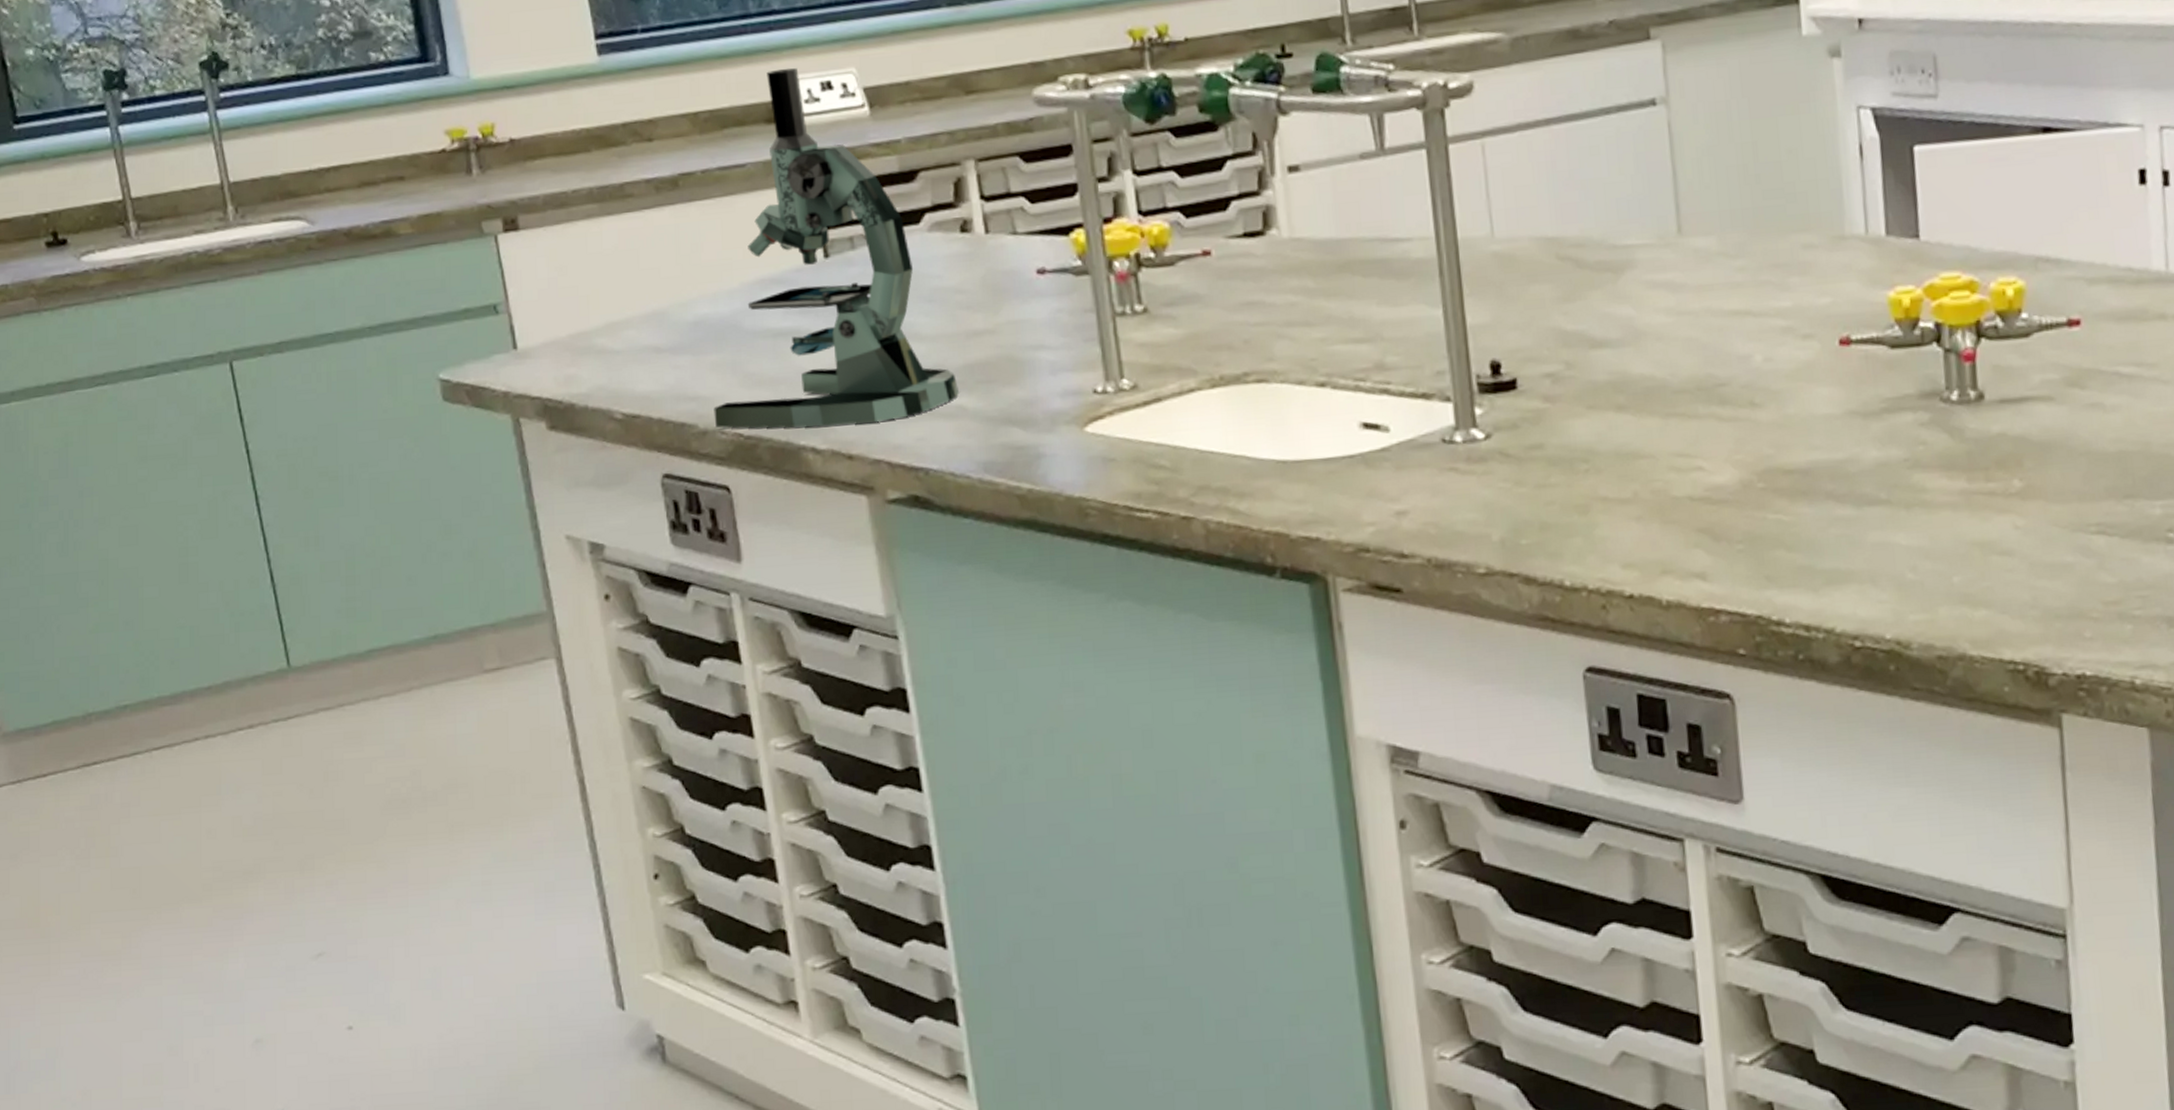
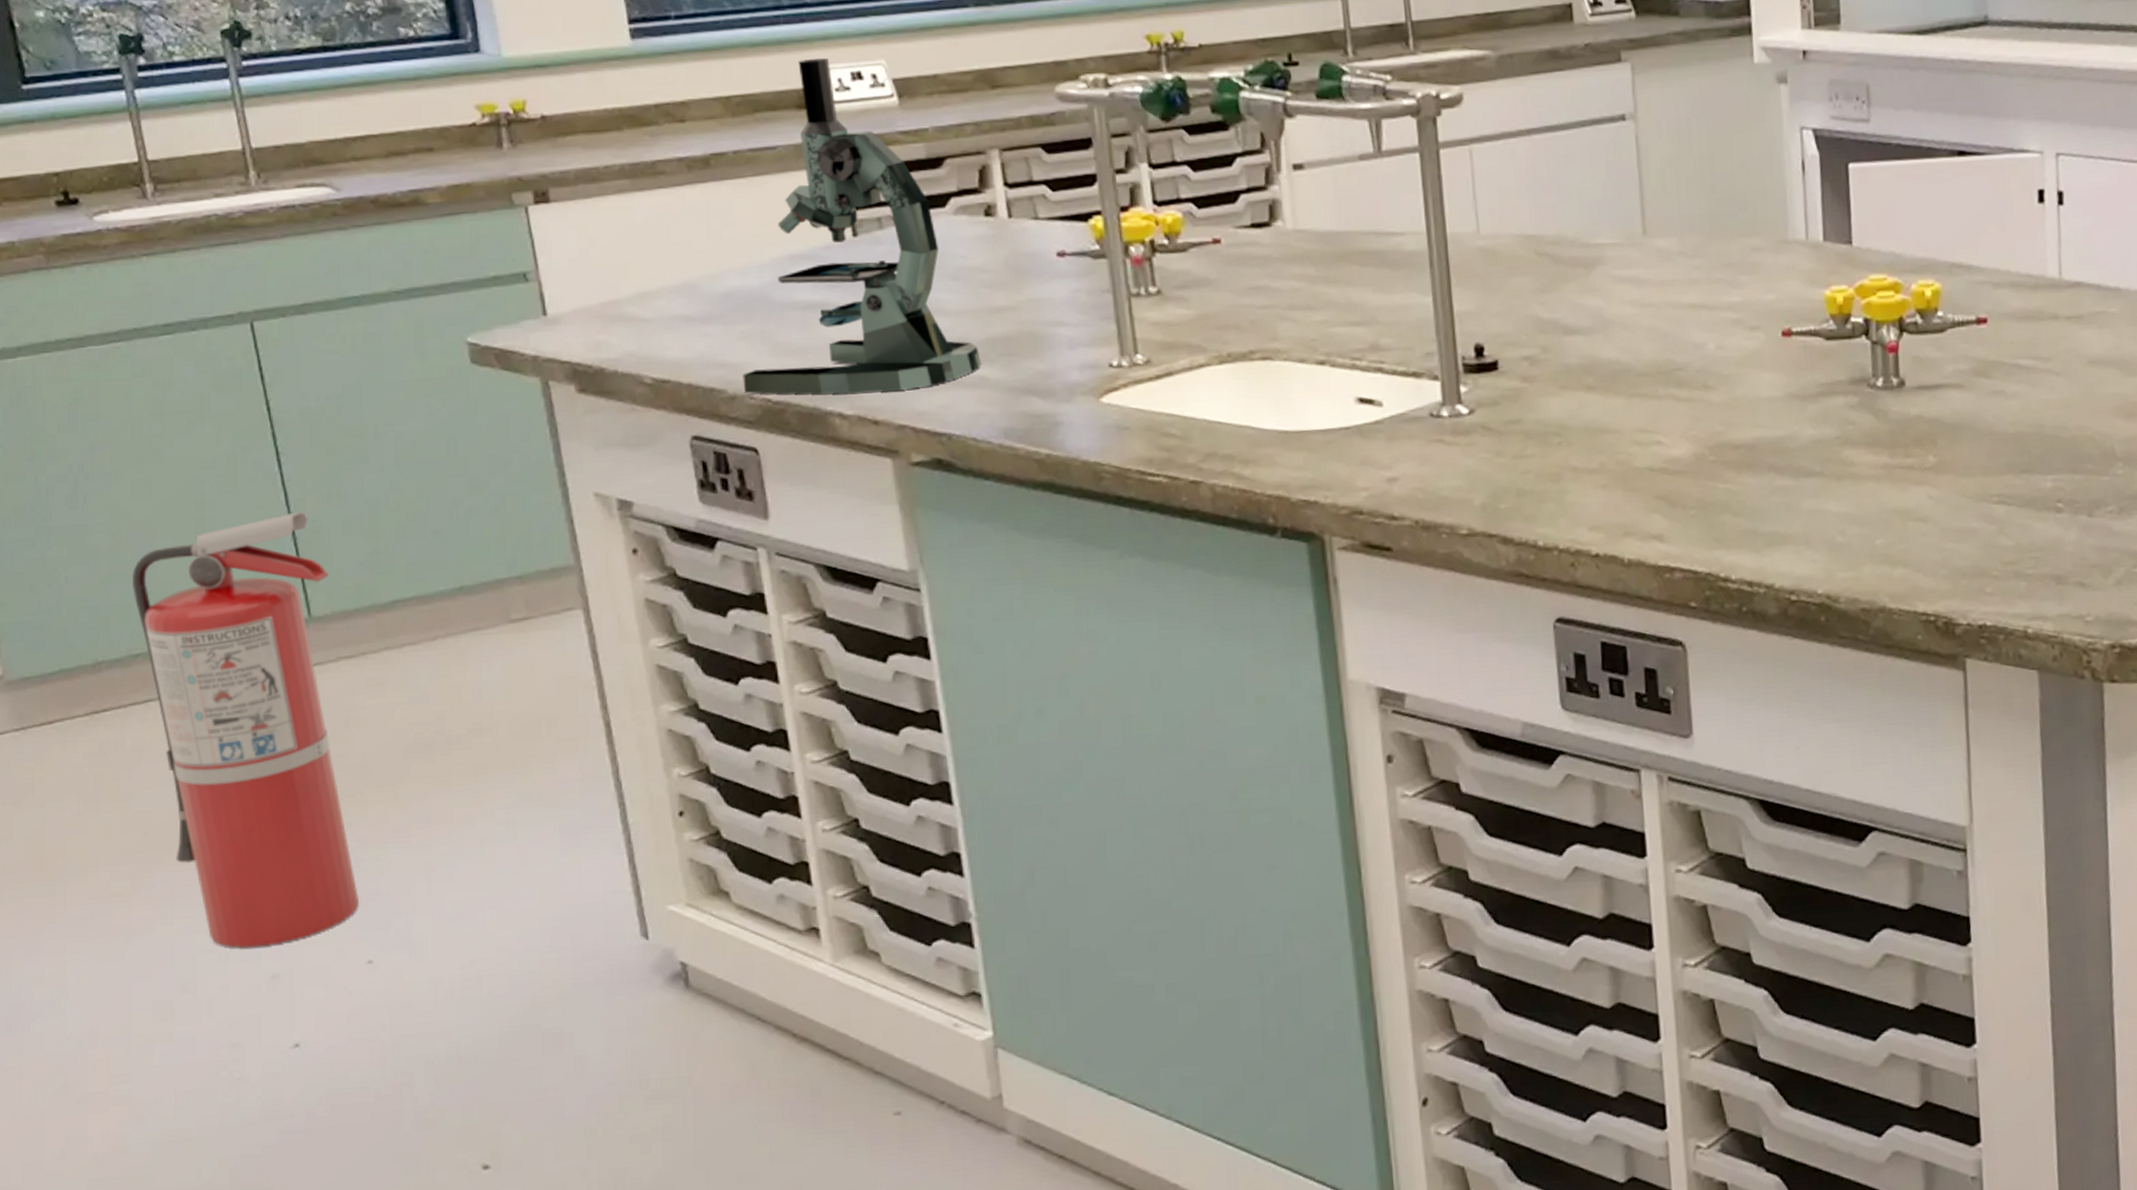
fire extinguisher: none [119,557,338,1011] -> present [131,511,359,948]

